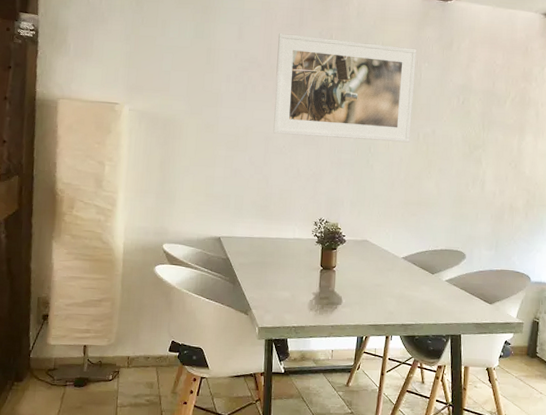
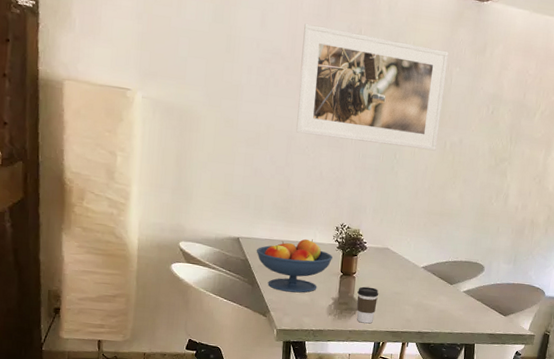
fruit bowl: none [237,235,312,289] -> present [256,239,333,293]
coffee cup: none [338,280,360,318] -> present [357,286,379,324]

